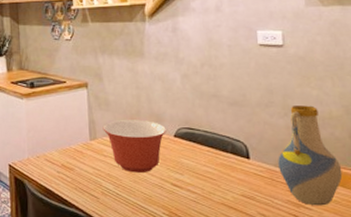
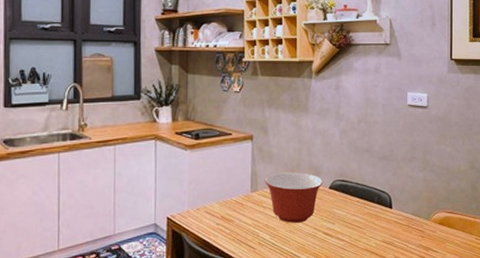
vase: present [278,105,343,206] -> none [415,161,464,249]

